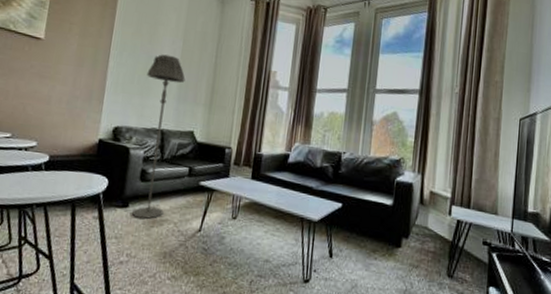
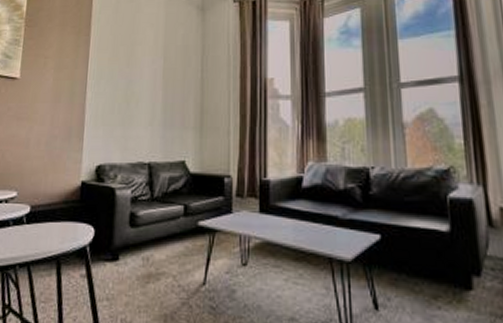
floor lamp: present [132,54,186,219] -> none [124,76,170,273]

